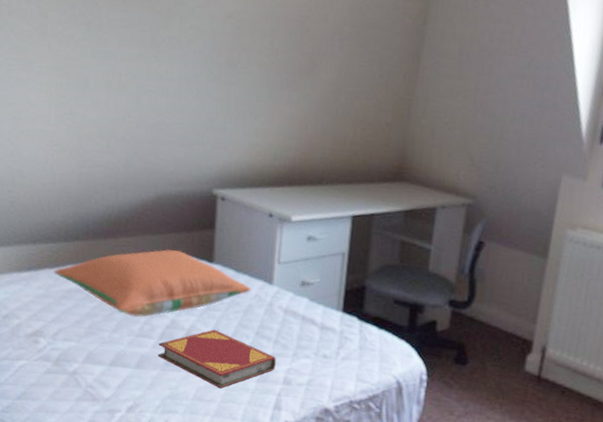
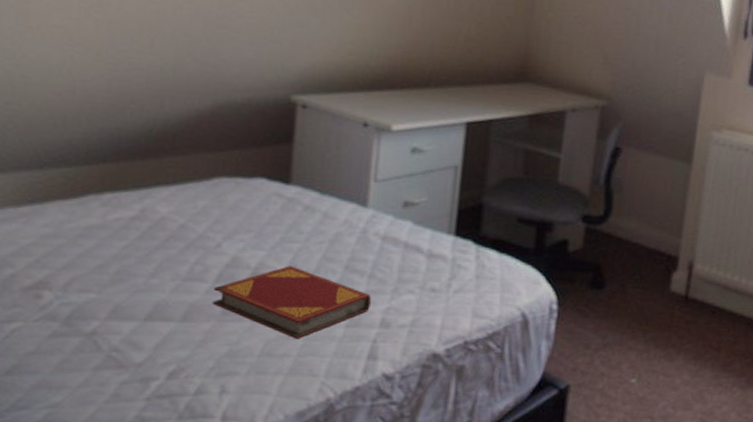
pillow: present [54,249,251,318] -> none [68,170,340,257]

